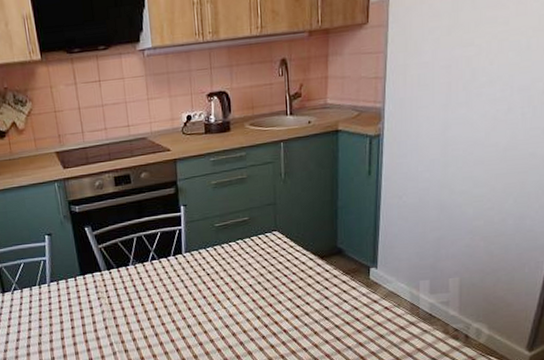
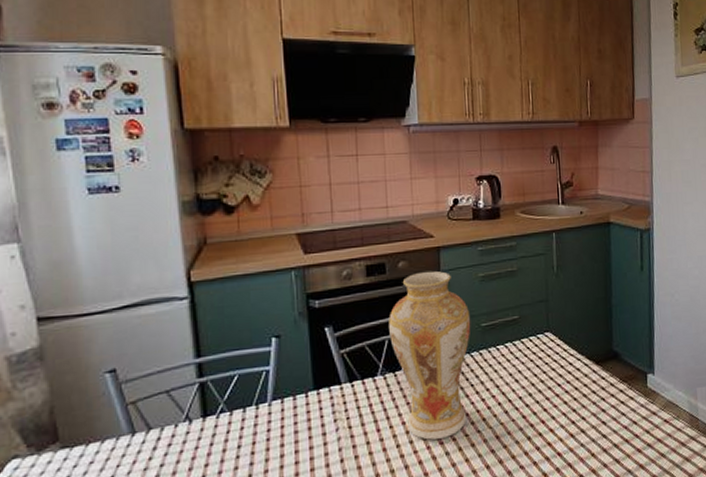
vase: none [135,180,206,316] -> present [388,271,471,440]

